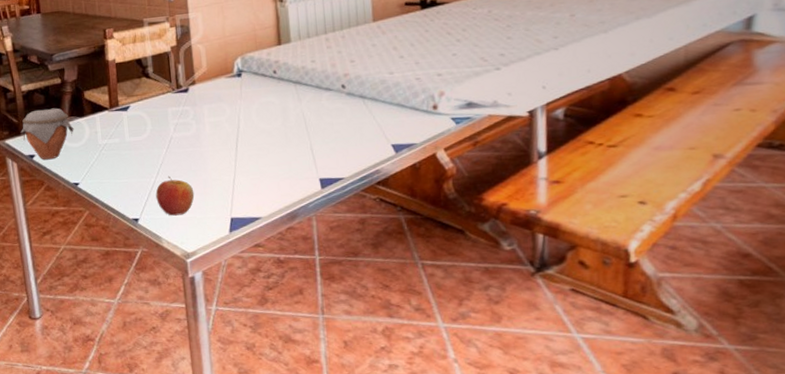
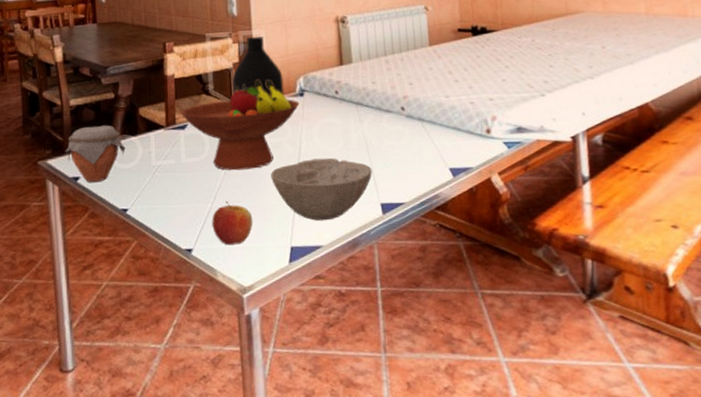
fruit bowl: none [122,61,238,148] -> present [180,79,300,171]
bottle: none [170,19,222,81] -> present [232,37,284,99]
bowl: none [210,135,311,195] -> present [271,158,372,221]

